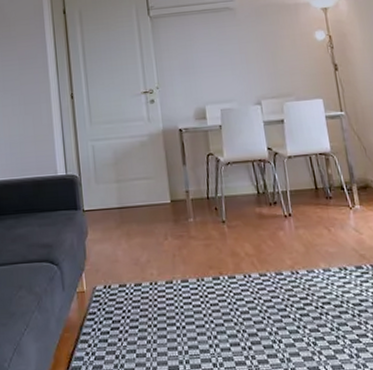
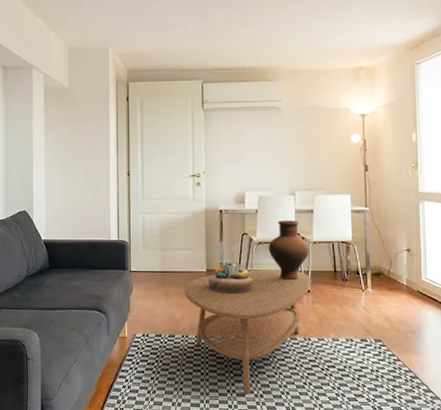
coffee table: none [147,192,292,348] -> present [184,270,312,394]
decorative bowl: none [174,187,227,227] -> present [209,261,254,293]
vase: none [238,133,286,204] -> present [268,220,310,279]

